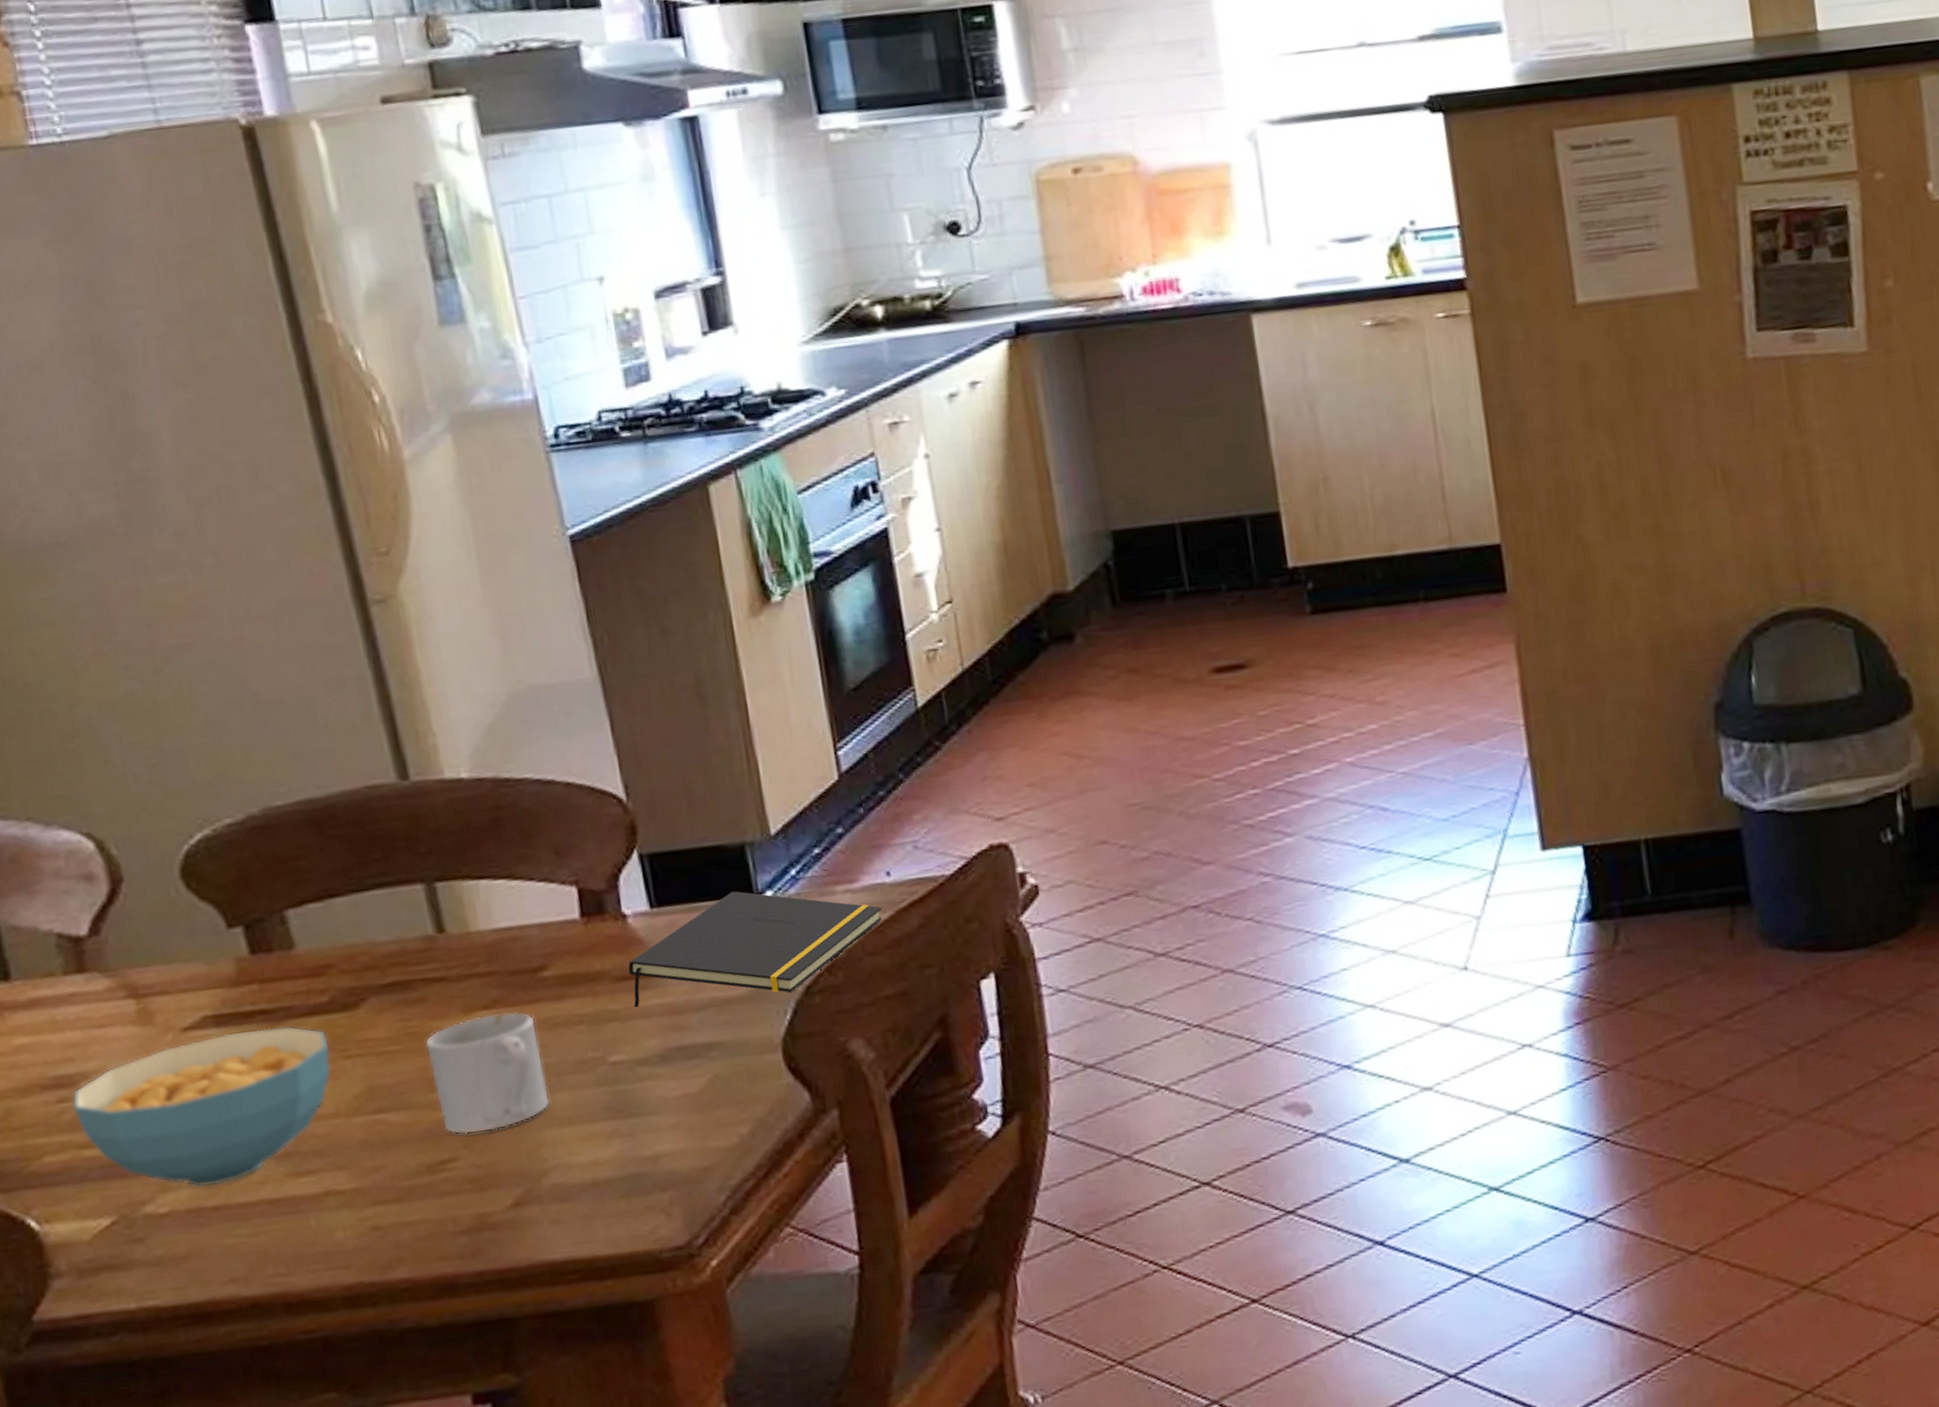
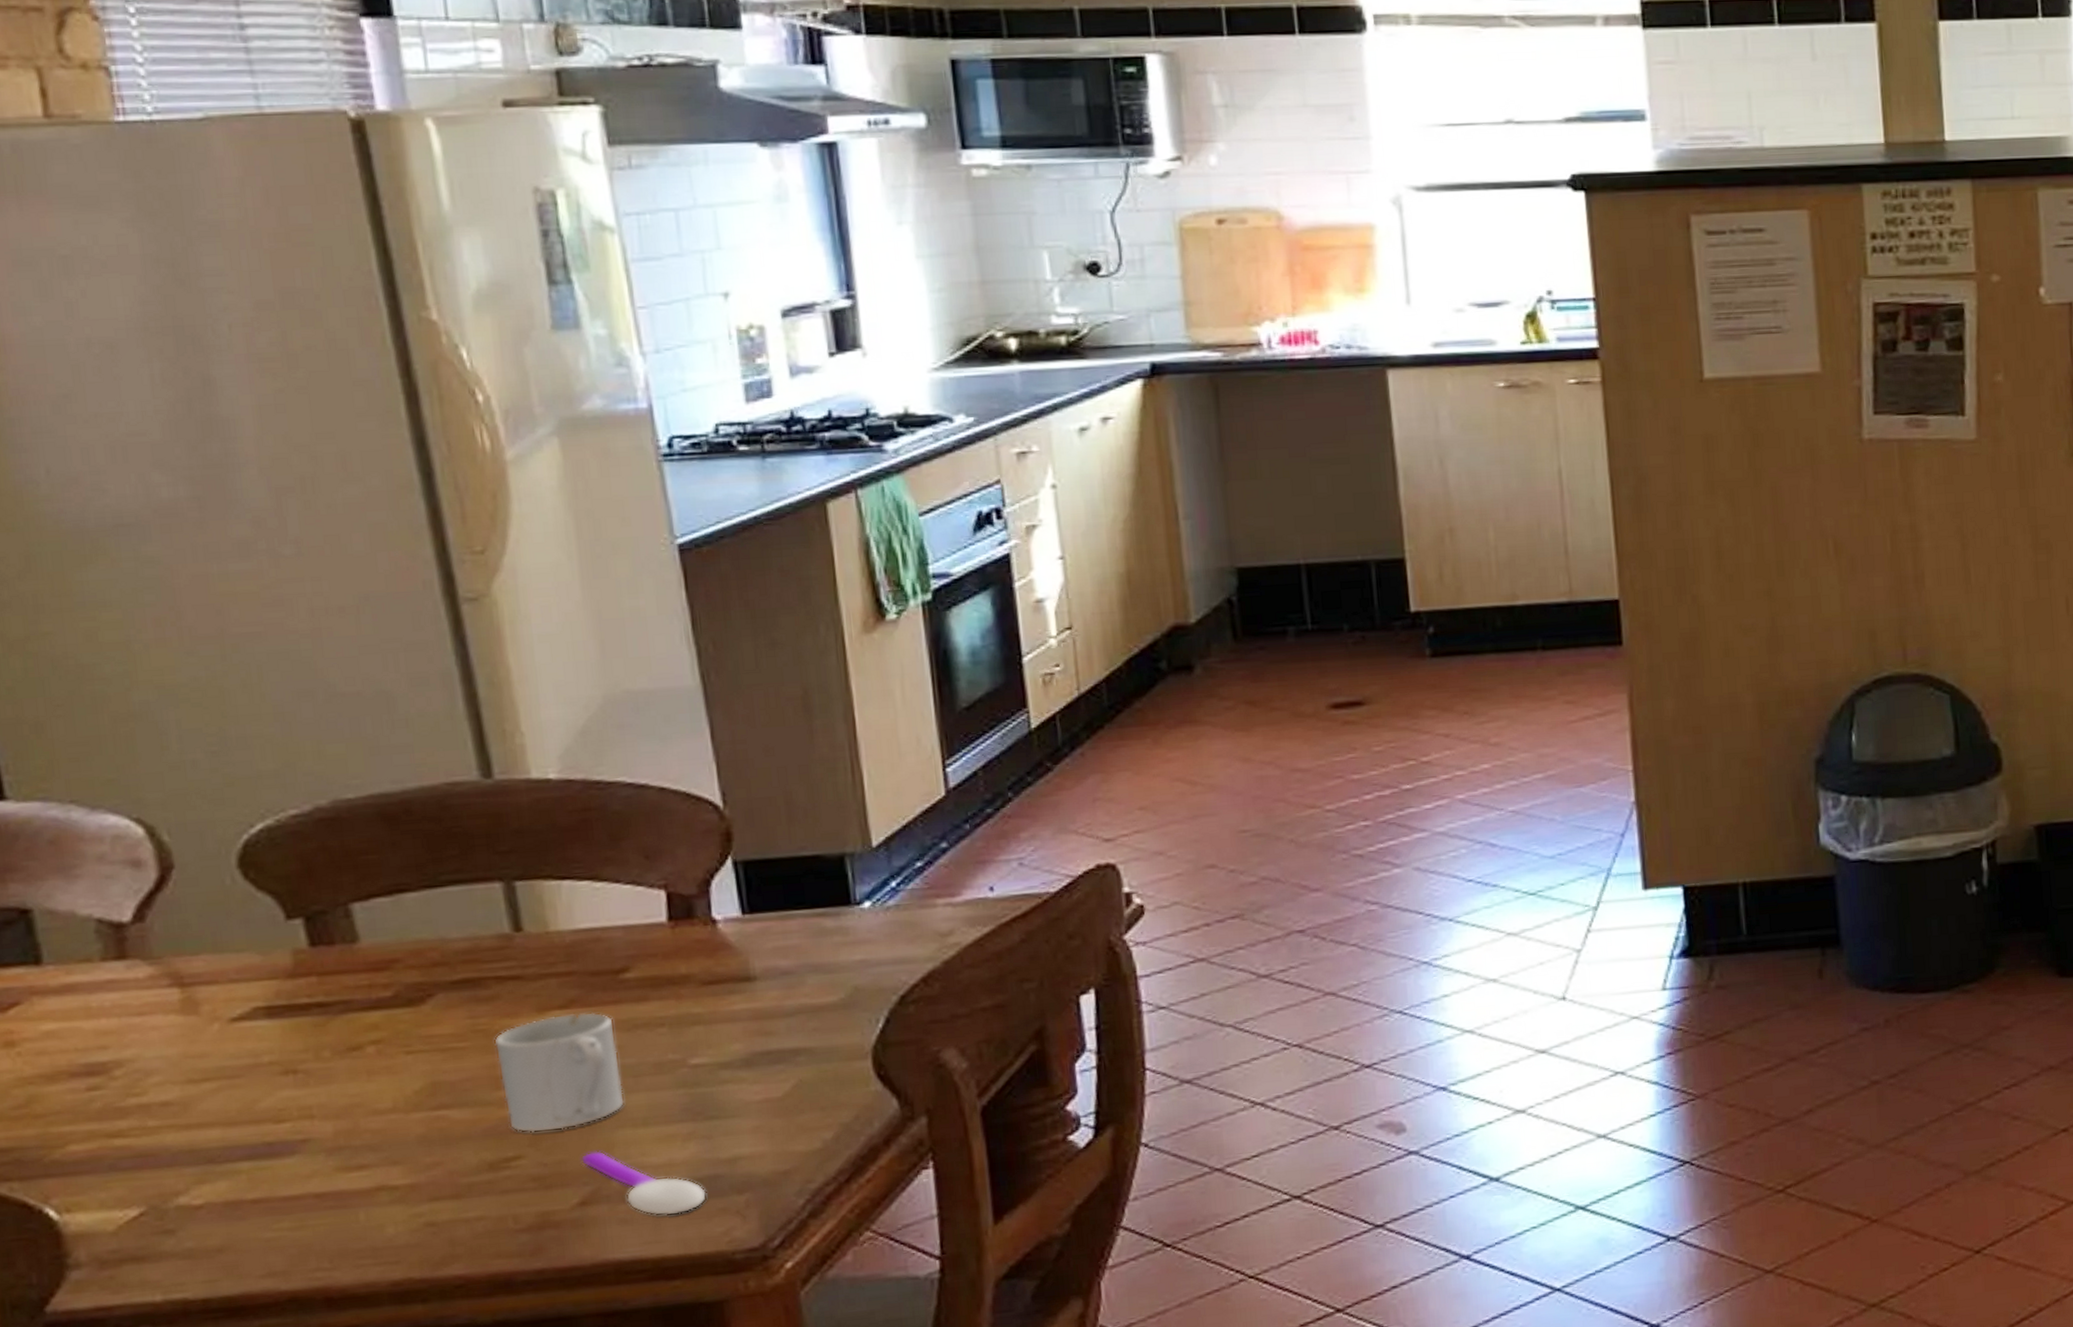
cereal bowl: present [72,1025,332,1188] -> none [103,1019,392,1180]
spoon: none [512,1151,633,1216] -> present [581,1151,707,1216]
notepad: present [628,891,882,1008] -> none [715,900,984,1012]

